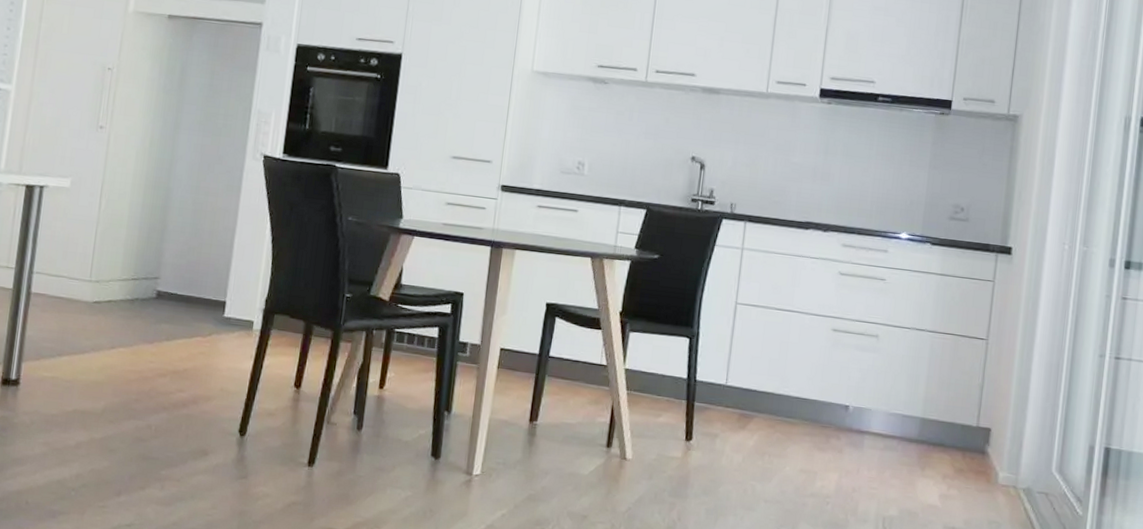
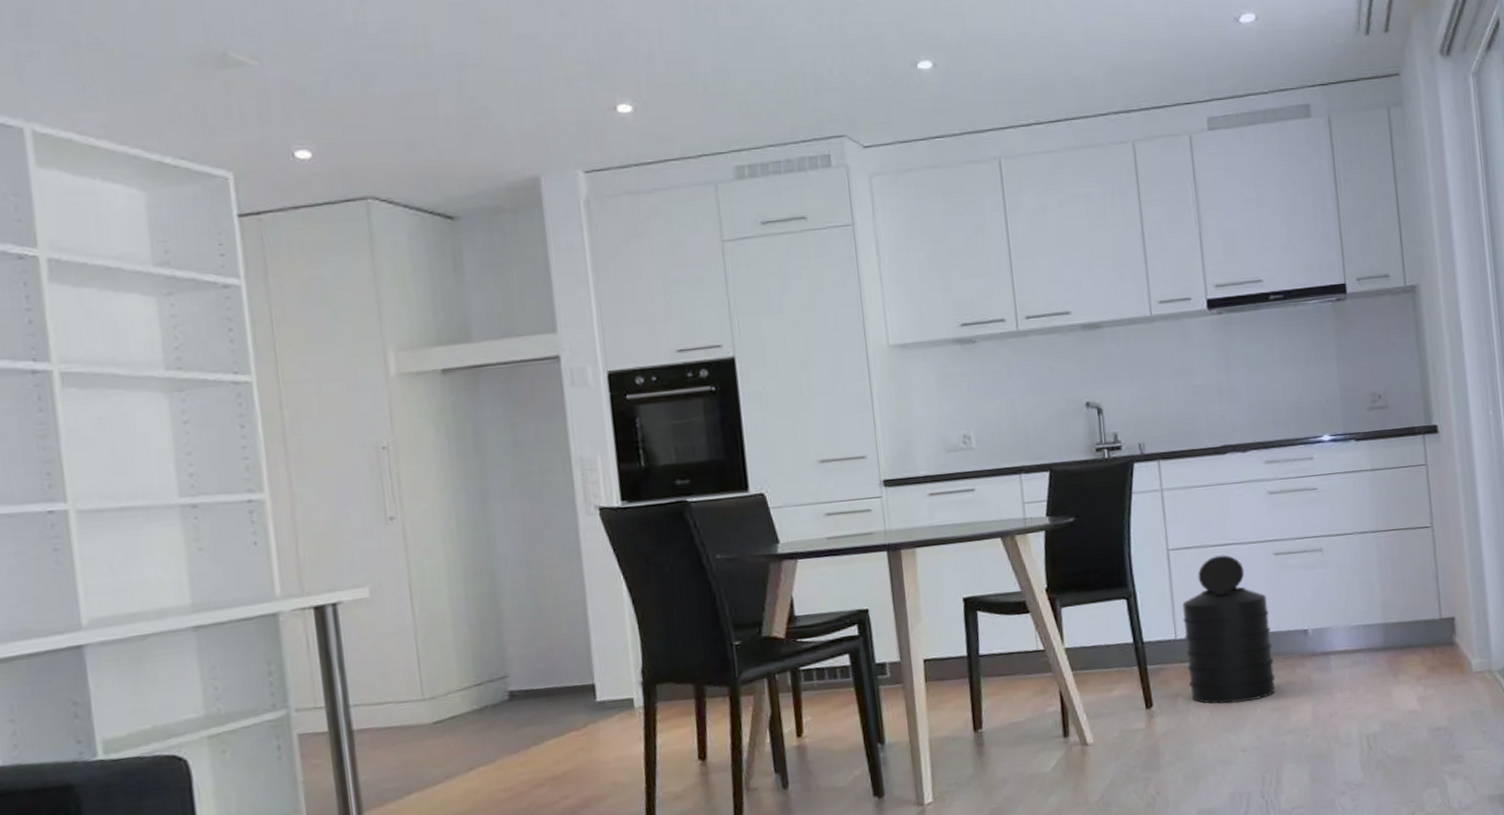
trash can: none [729,319,818,458] -> present [1181,555,1276,704]

